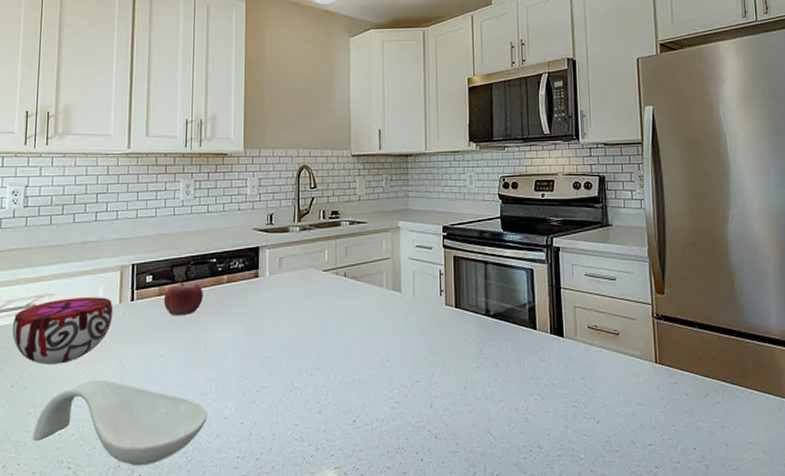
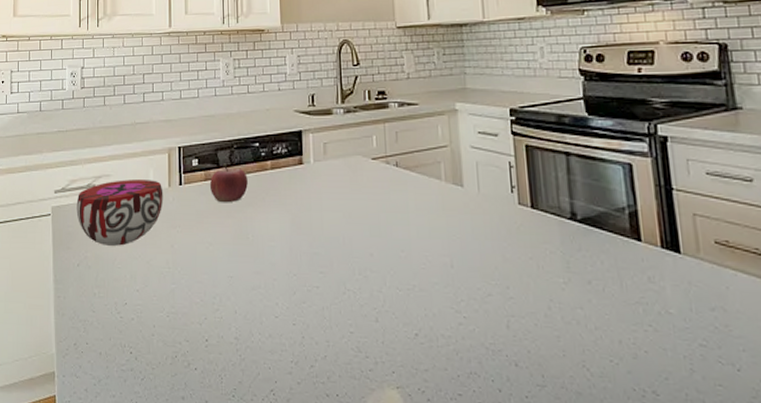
spoon rest: present [33,379,207,466] -> none [98,264,258,359]

